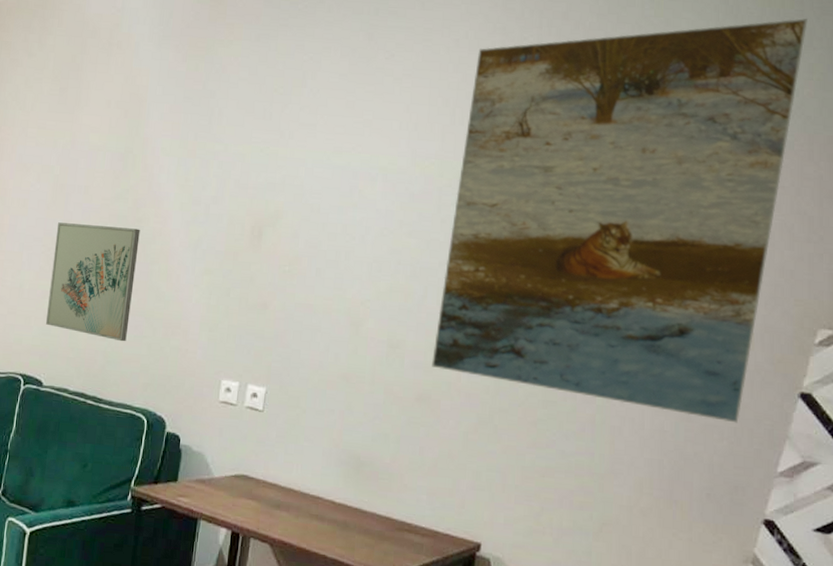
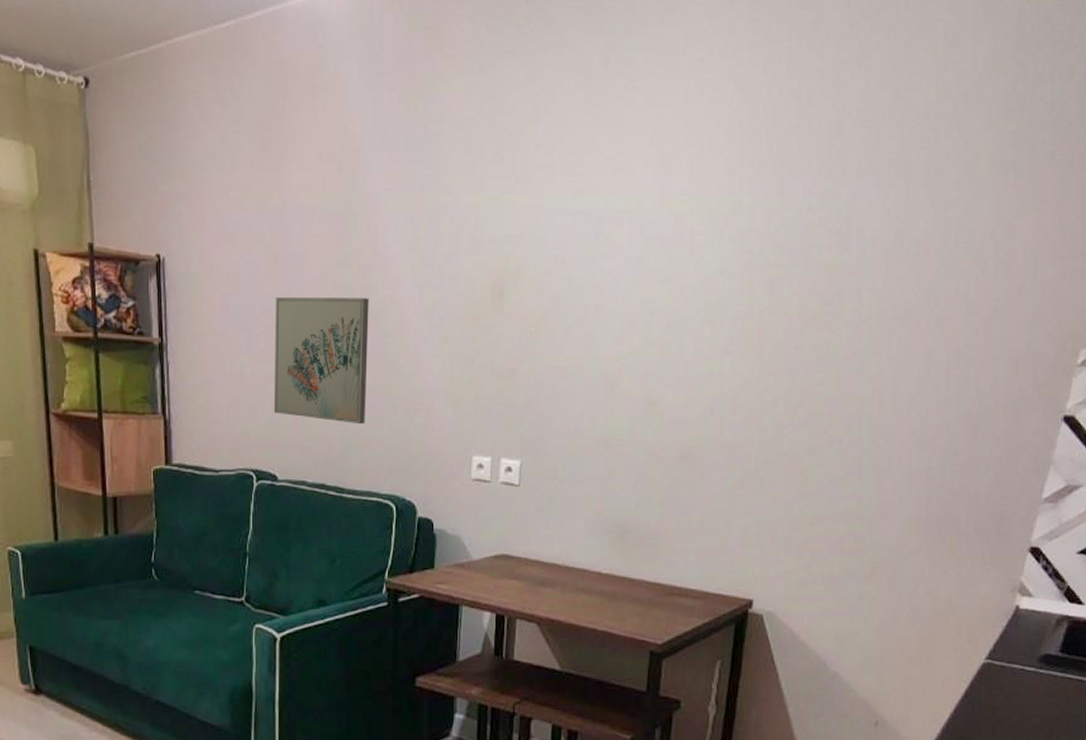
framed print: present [432,18,807,423] -> none [693,14,1068,453]

